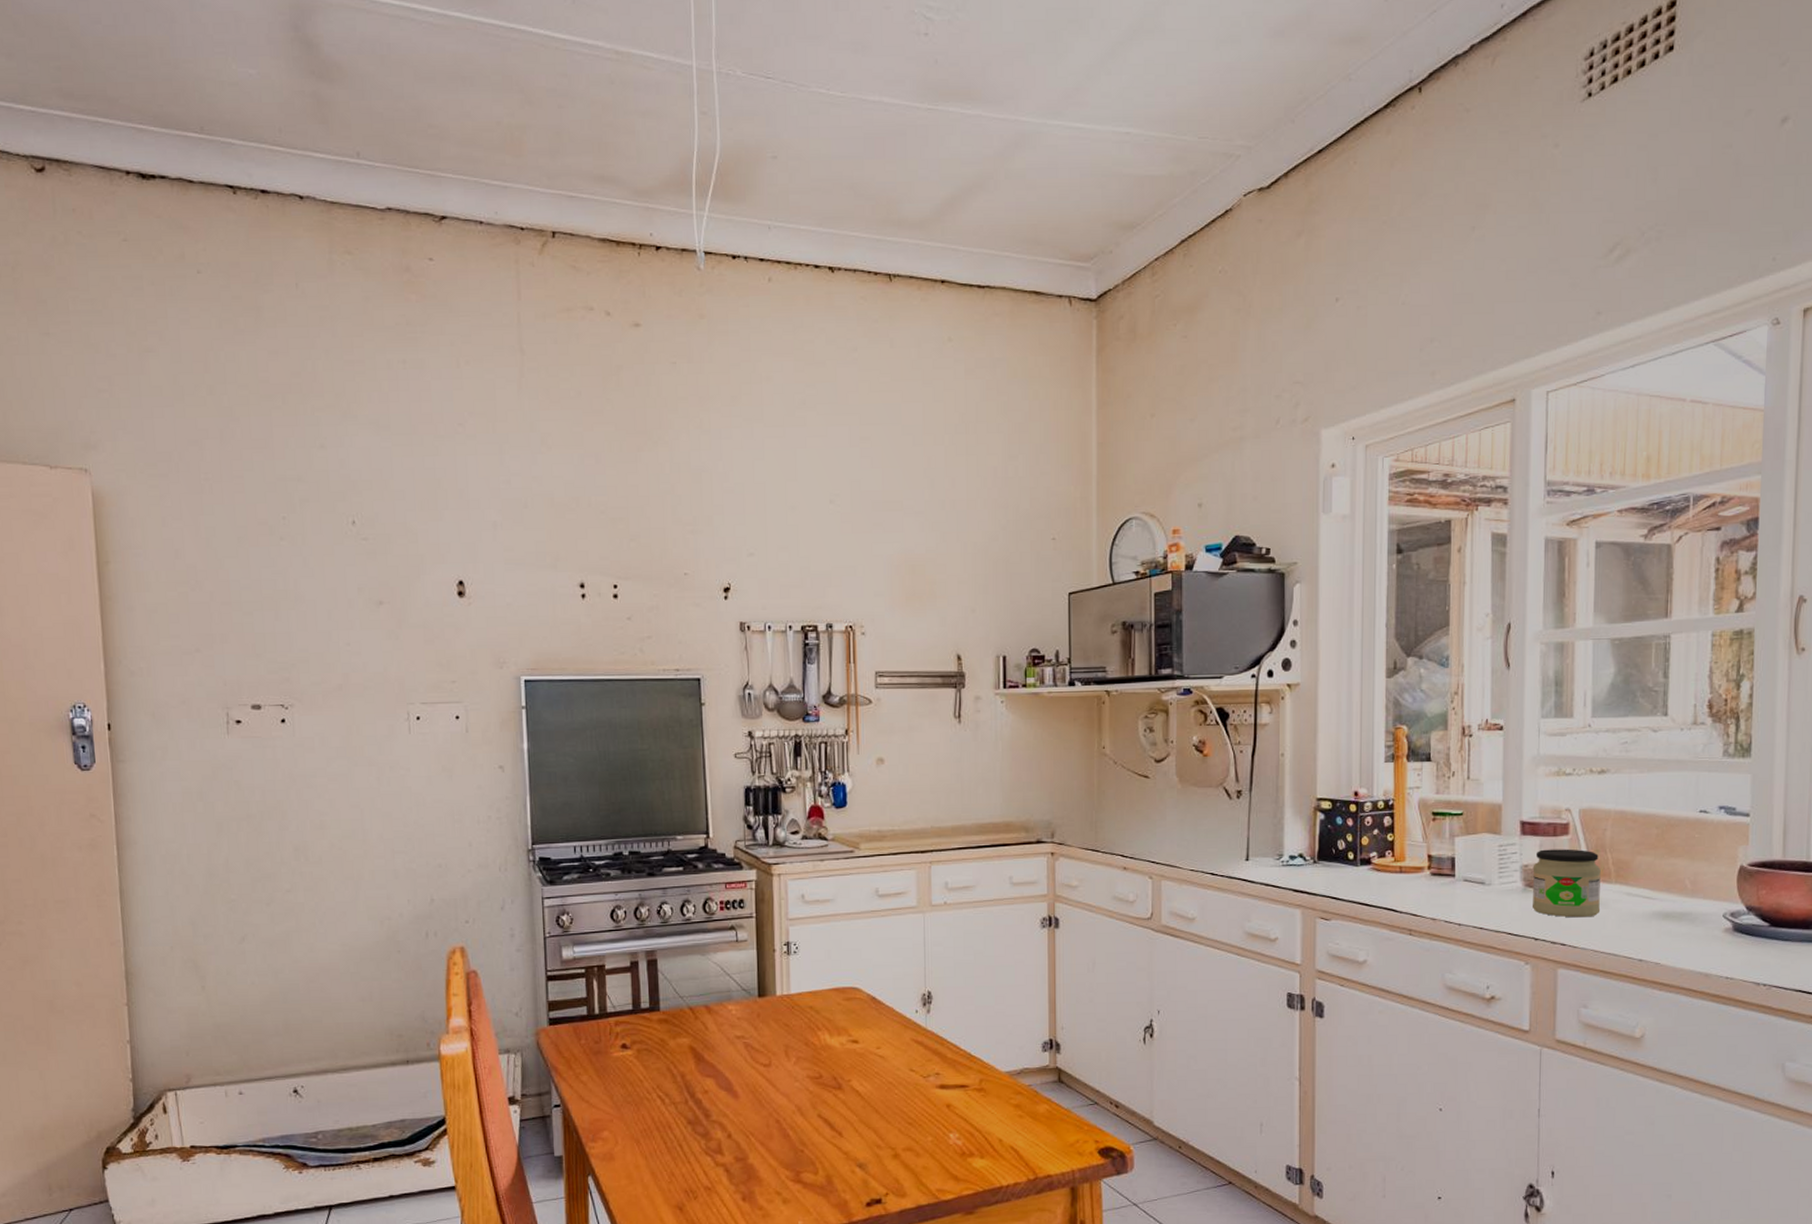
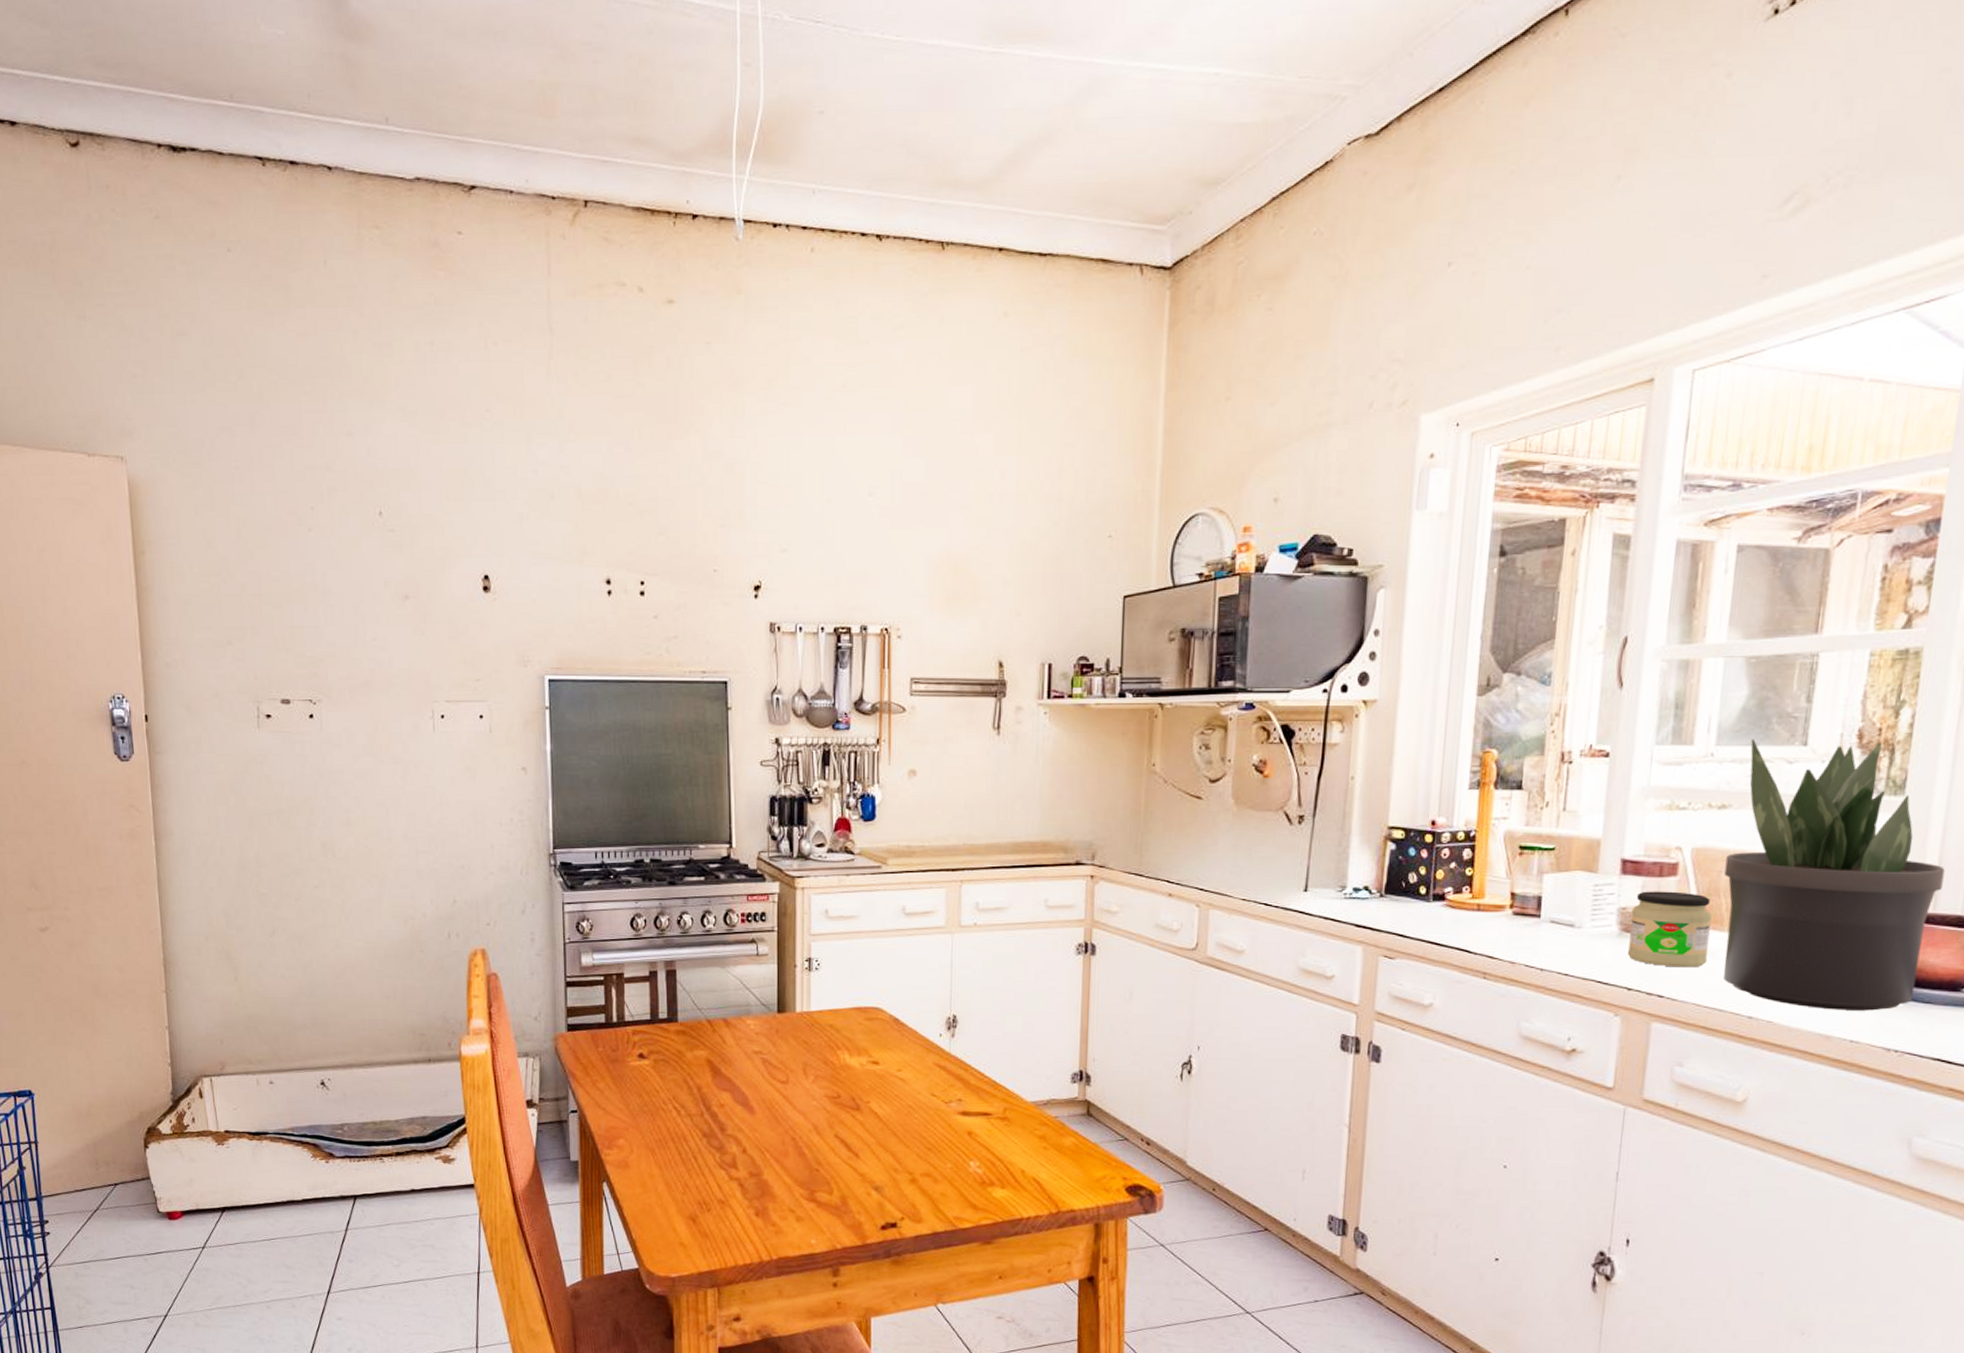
planter: none [1608,710,1790,950] -> present [1723,738,1945,1011]

